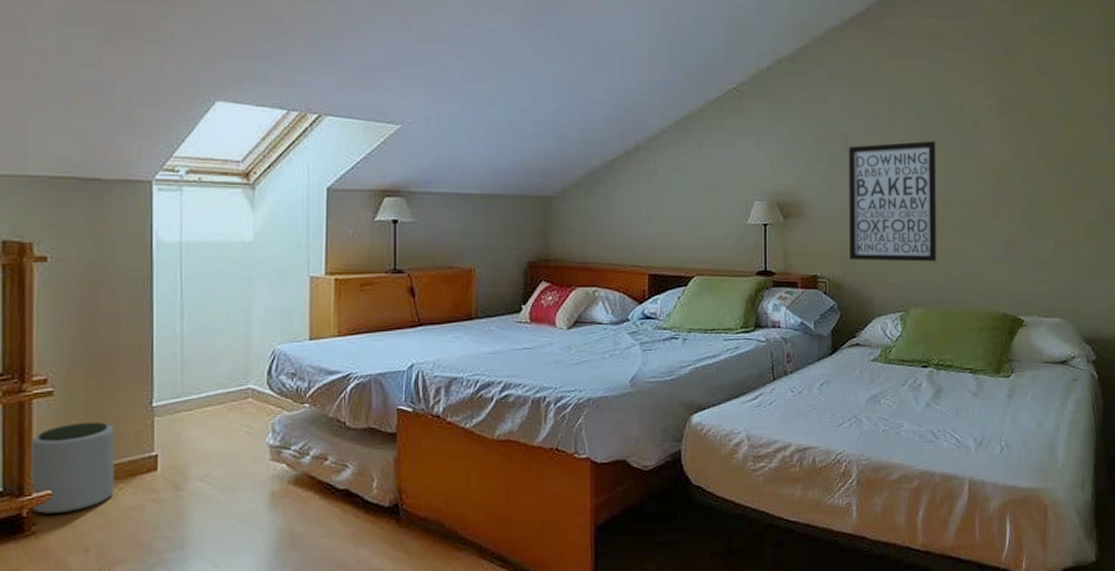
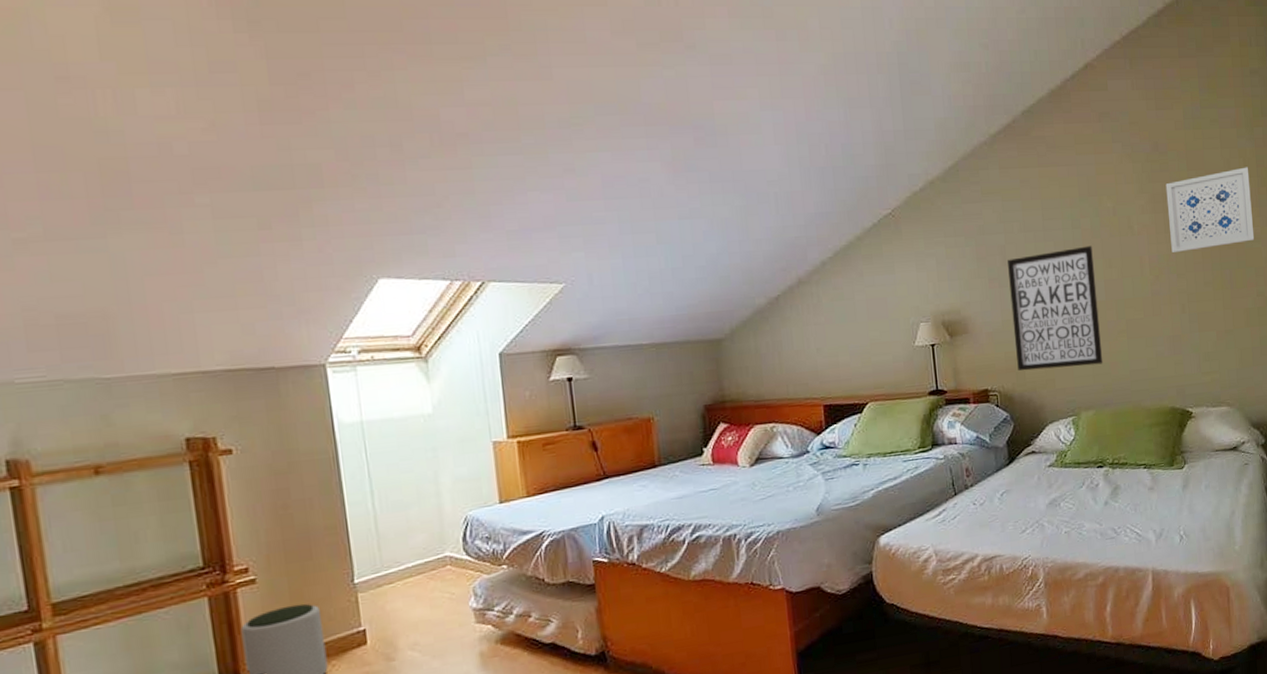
wall art: none [1015,78,1101,158] -> present [1165,167,1255,254]

